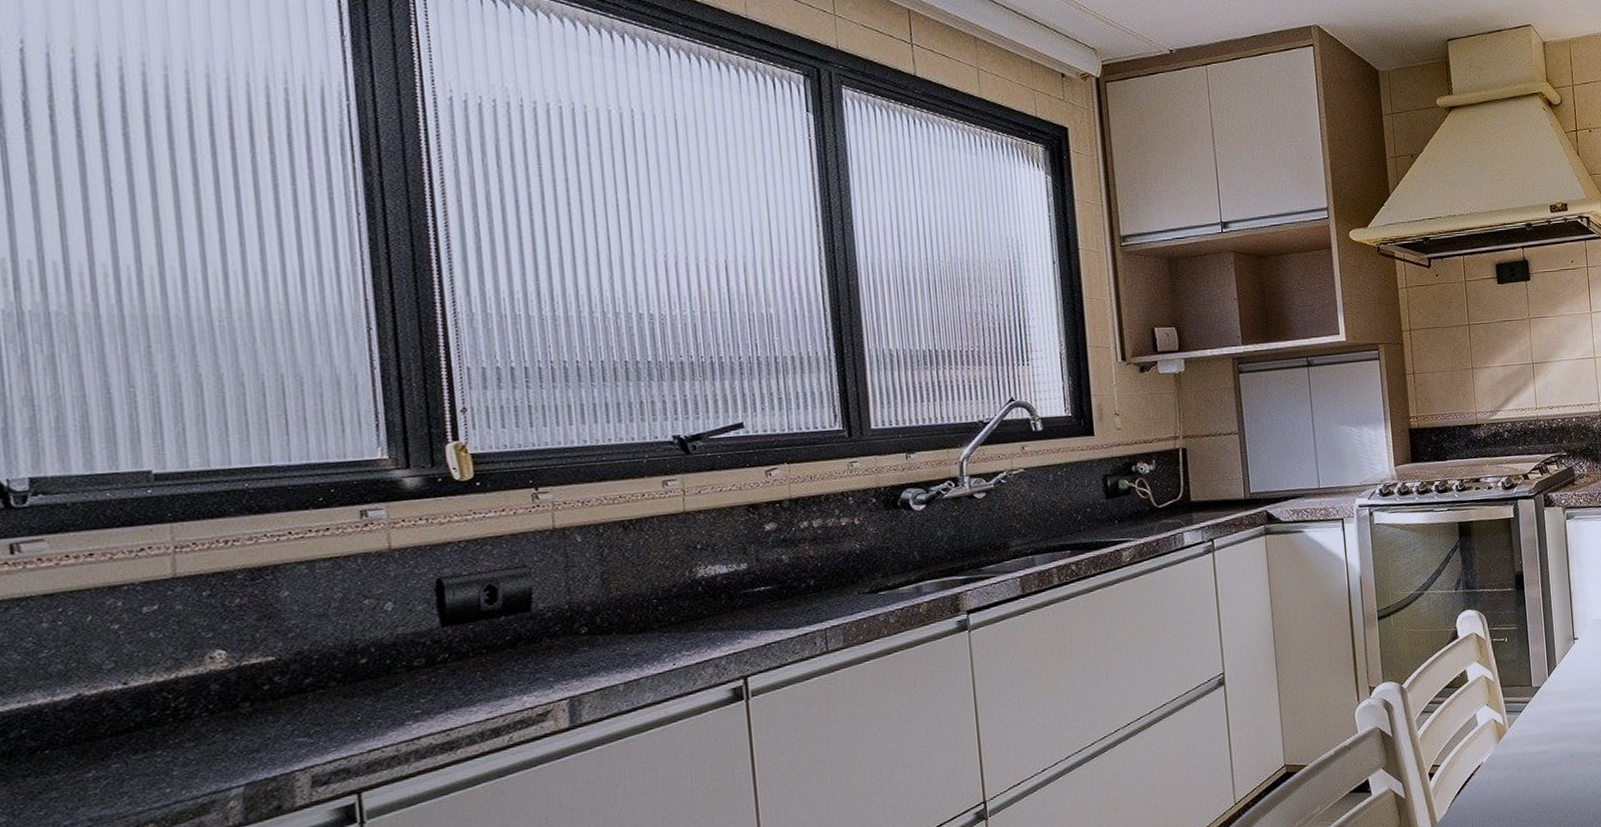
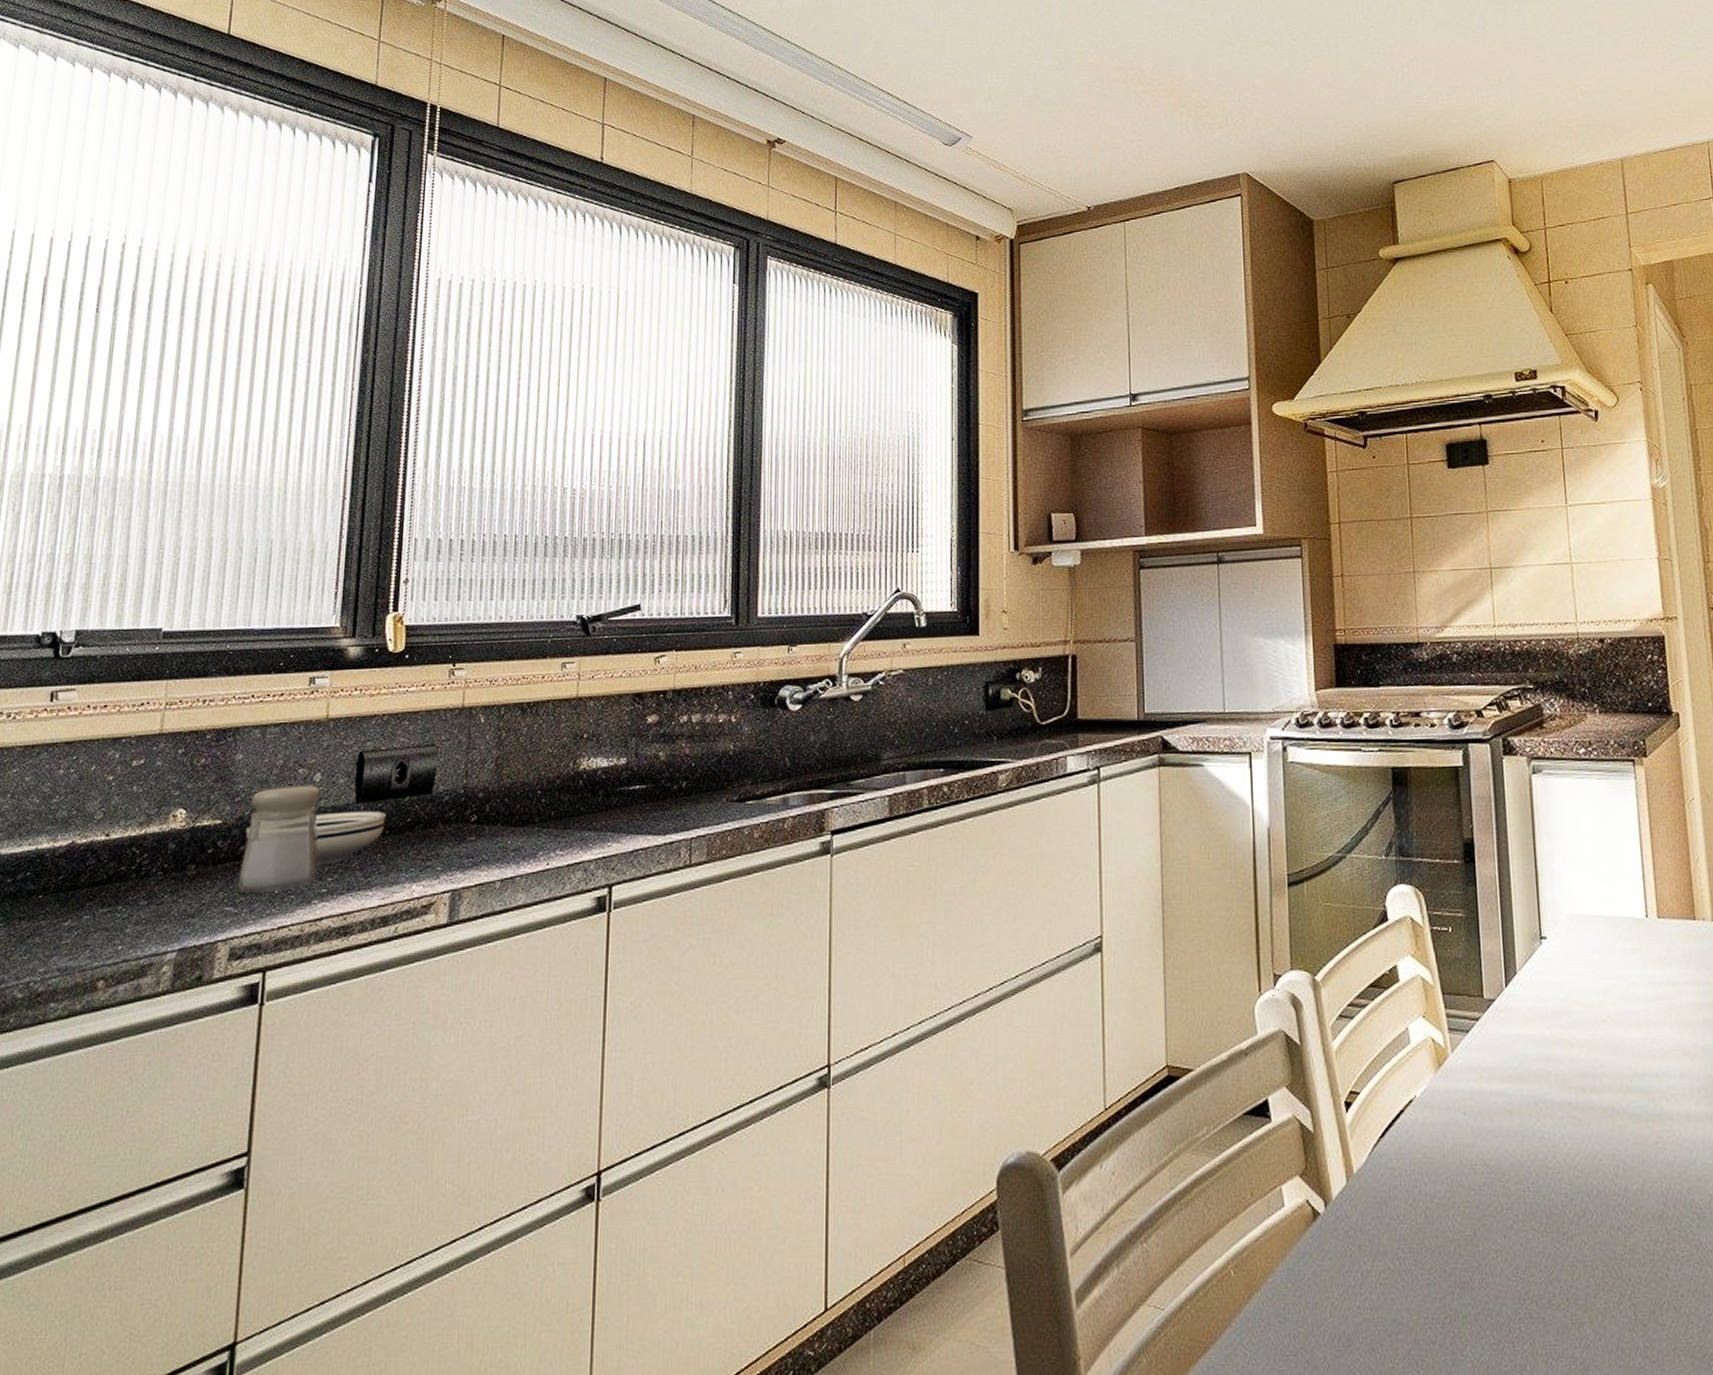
bowl: none [307,632,481,688] -> present [245,810,387,865]
salt shaker: none [308,614,408,723] -> present [237,785,321,893]

